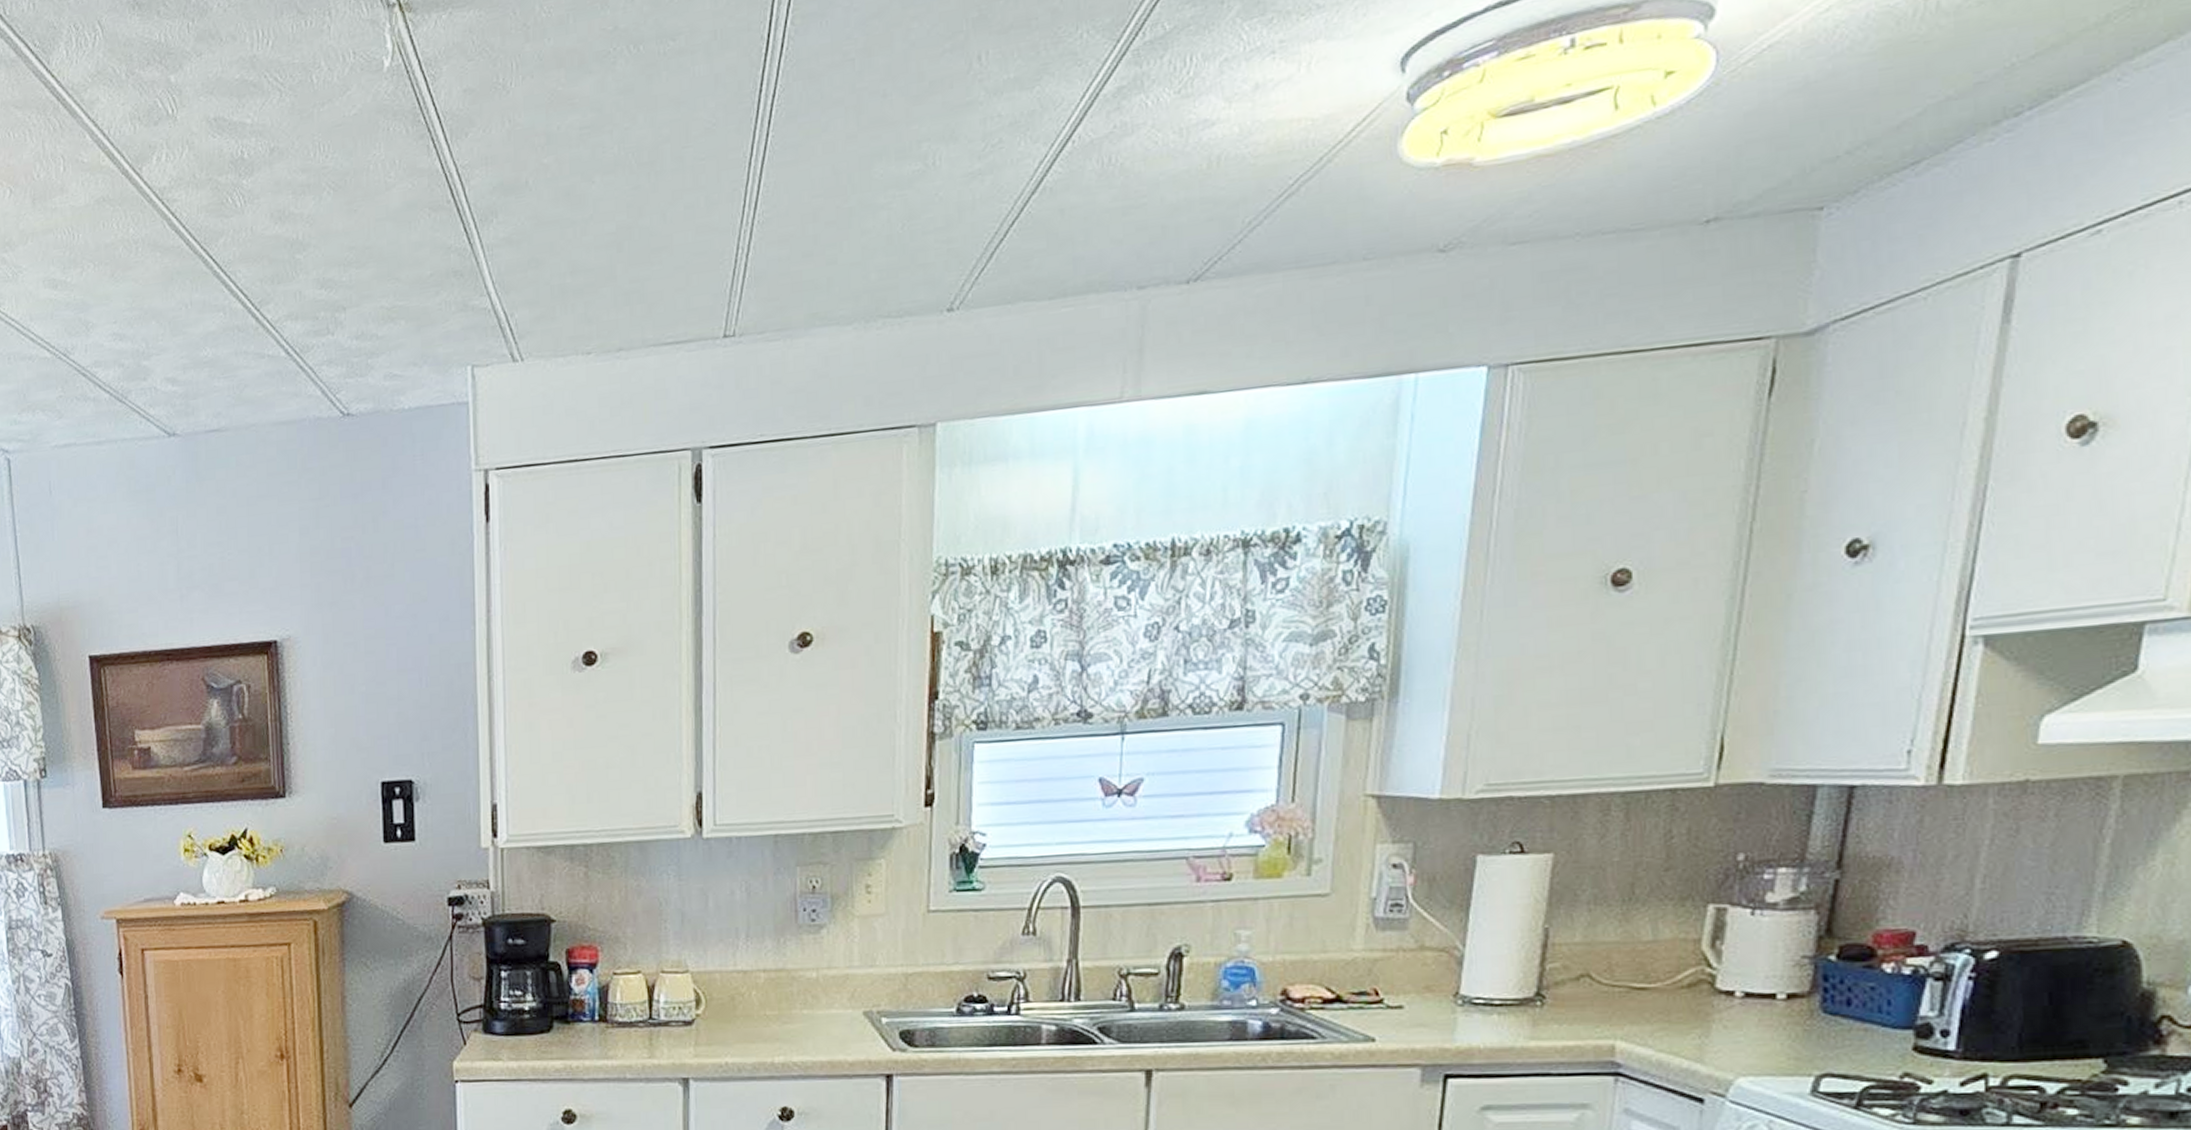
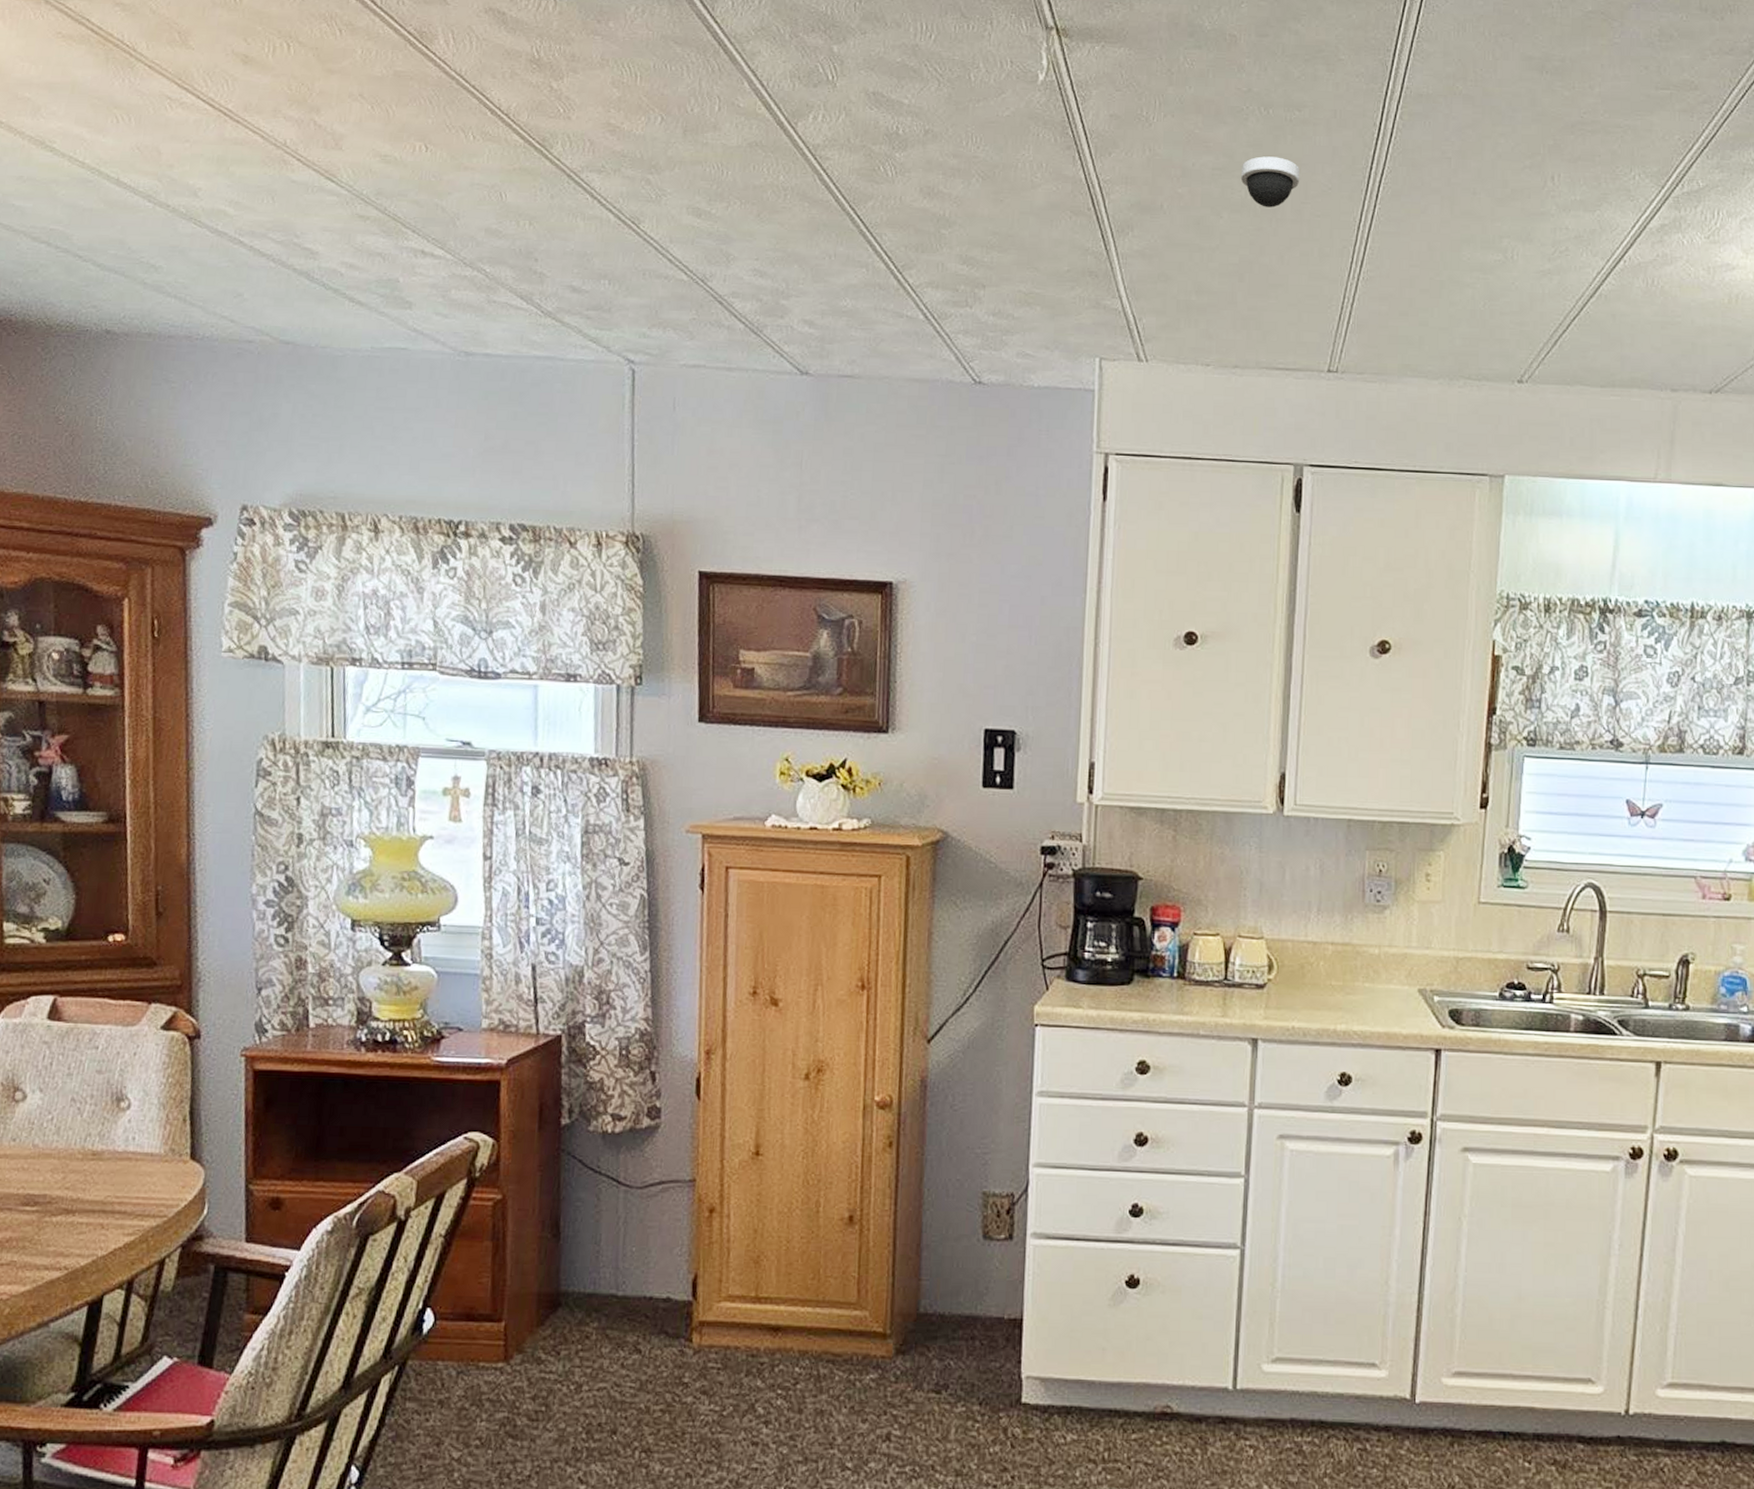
dome security camera: none [611,99,679,161] -> present [1240,156,1300,208]

